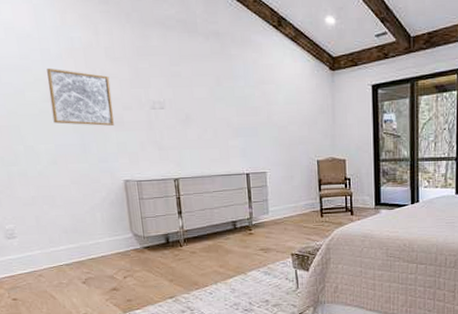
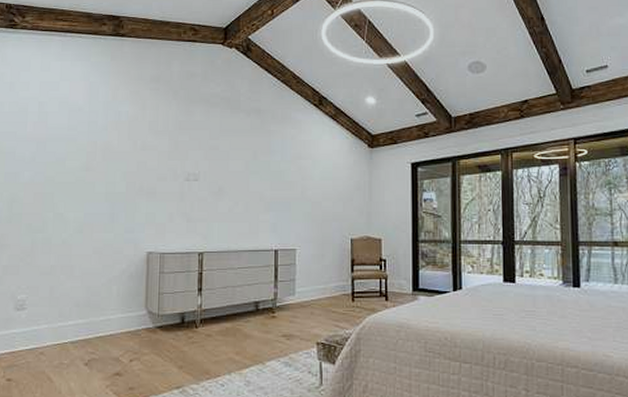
wall art: present [47,67,114,126] -> none [87,138,149,196]

